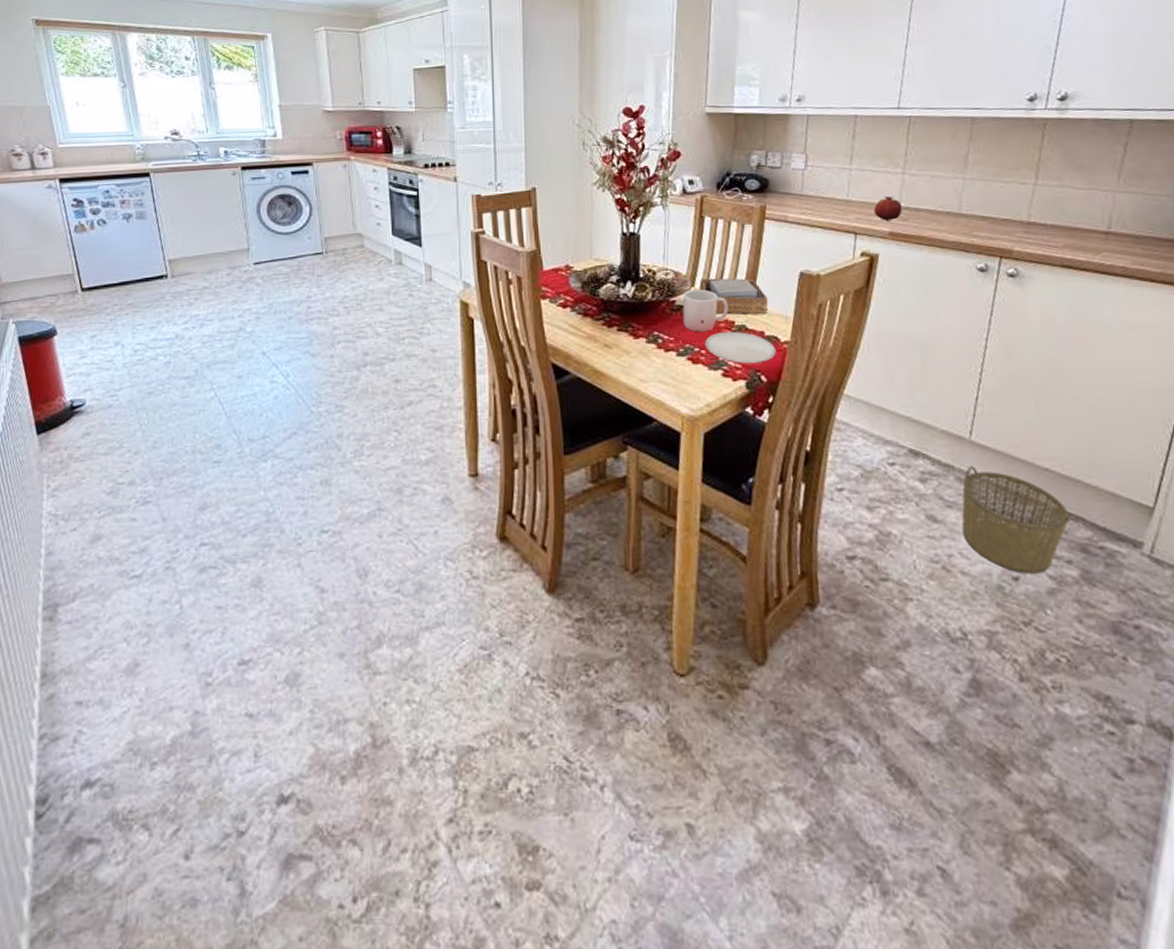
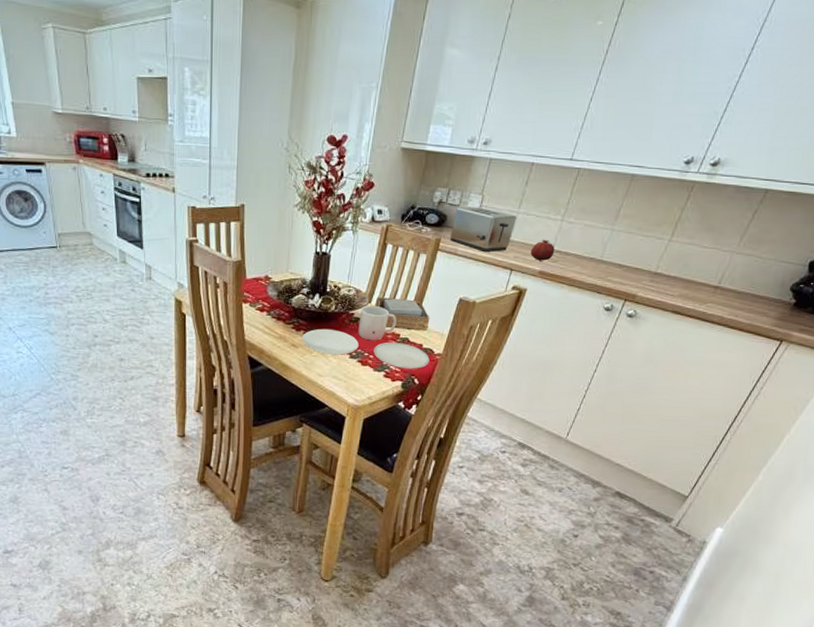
plate: none [615,321,686,354] -> present [301,328,359,355]
toaster: none [776,167,850,216] -> present [450,206,517,252]
basket: present [961,466,1070,574] -> none [545,458,625,534]

